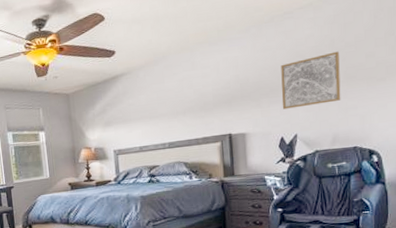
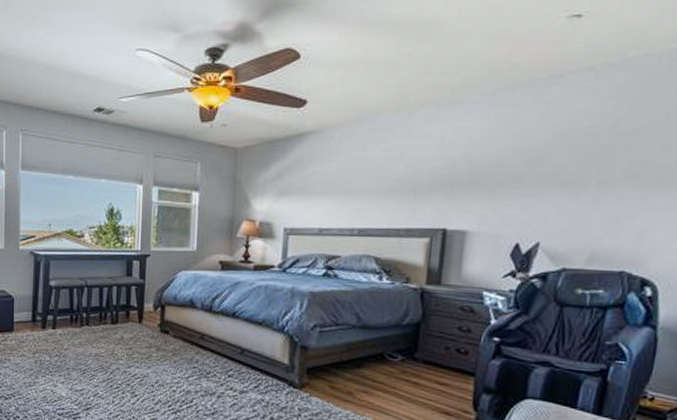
wall art: present [281,51,341,109] -> none [524,137,622,207]

